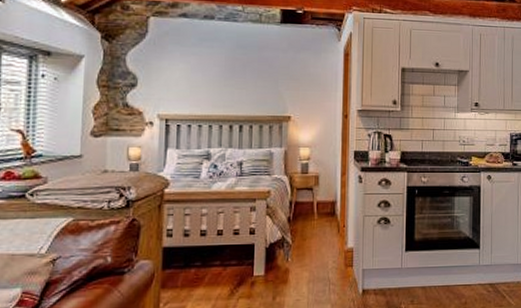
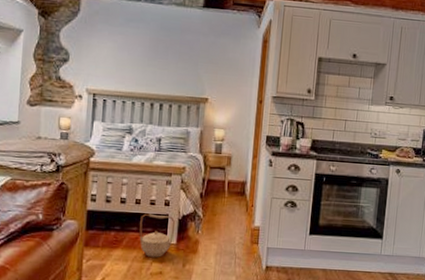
basket: none [223,244,261,293] -> present [139,213,175,257]

